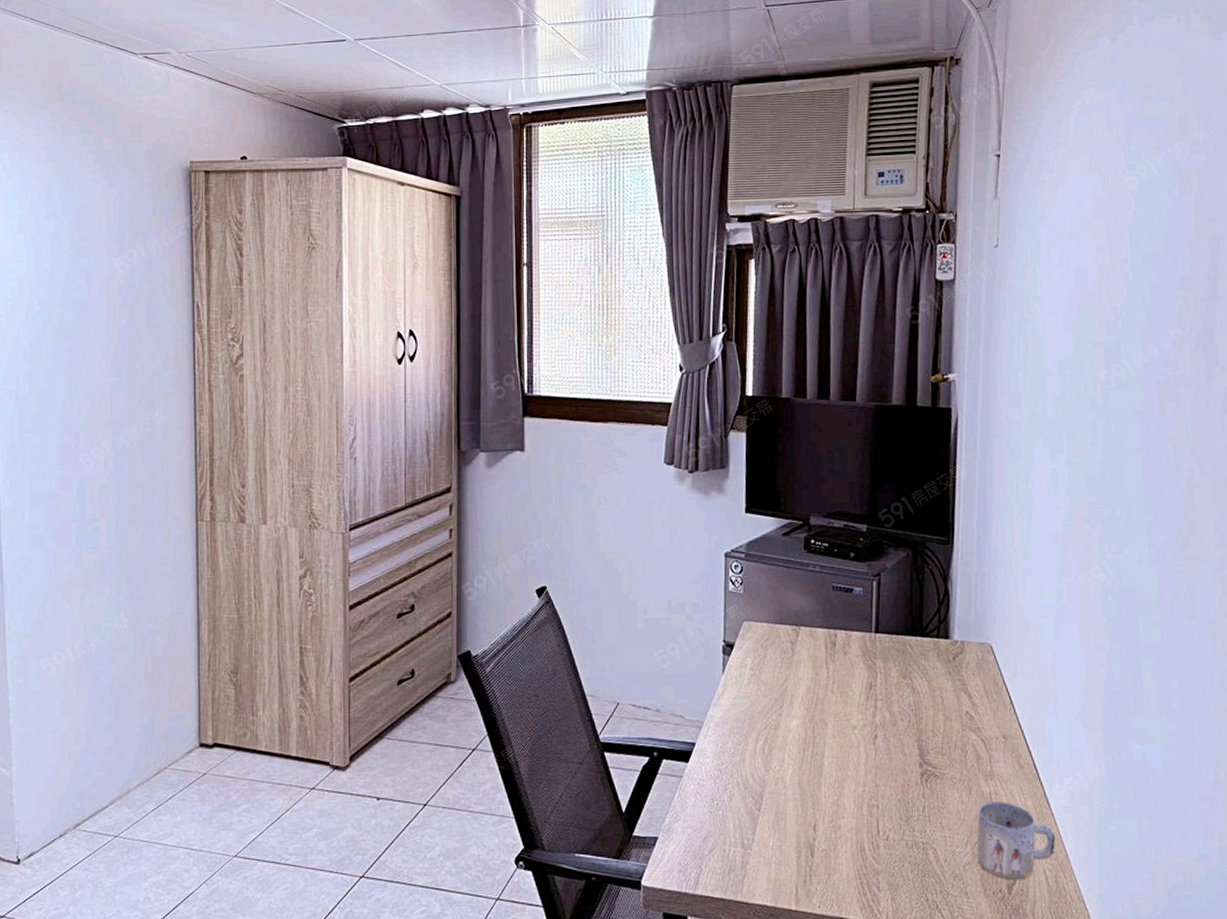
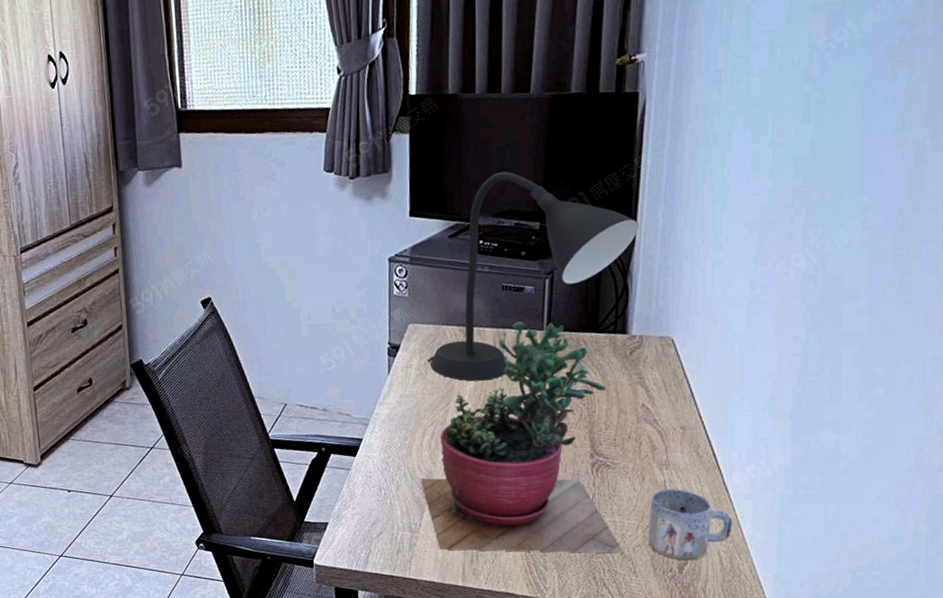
succulent plant: none [754,623,954,873] -> present [420,321,624,554]
desk lamp: none [762,474,956,684] -> present [428,171,638,381]

